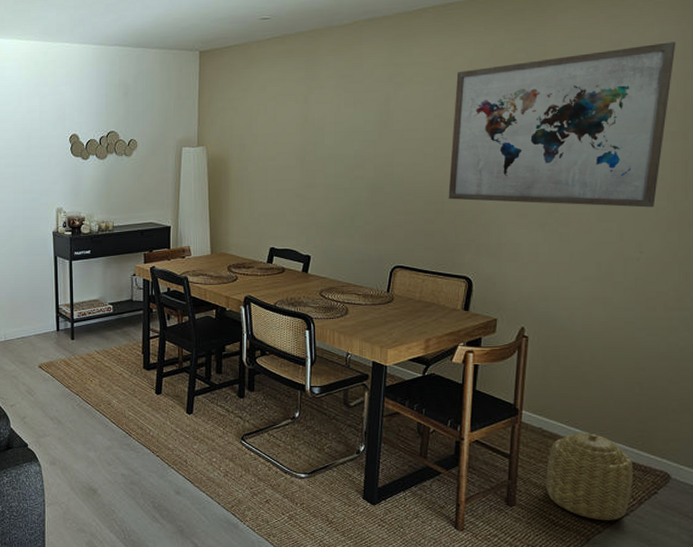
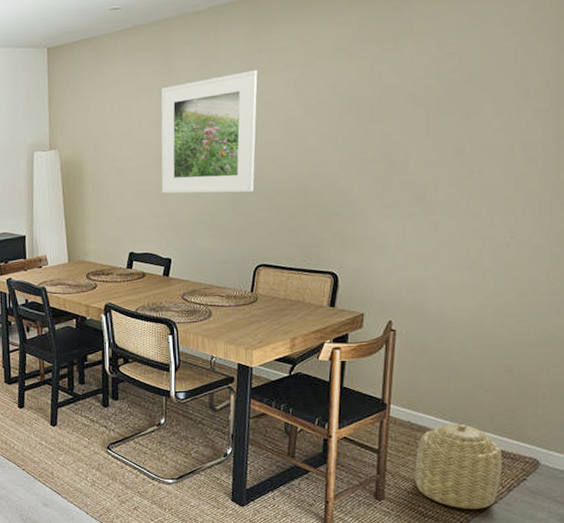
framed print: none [303,82,398,196] -> present [161,70,258,194]
wall art: present [448,42,676,208] -> none [312,12,550,193]

